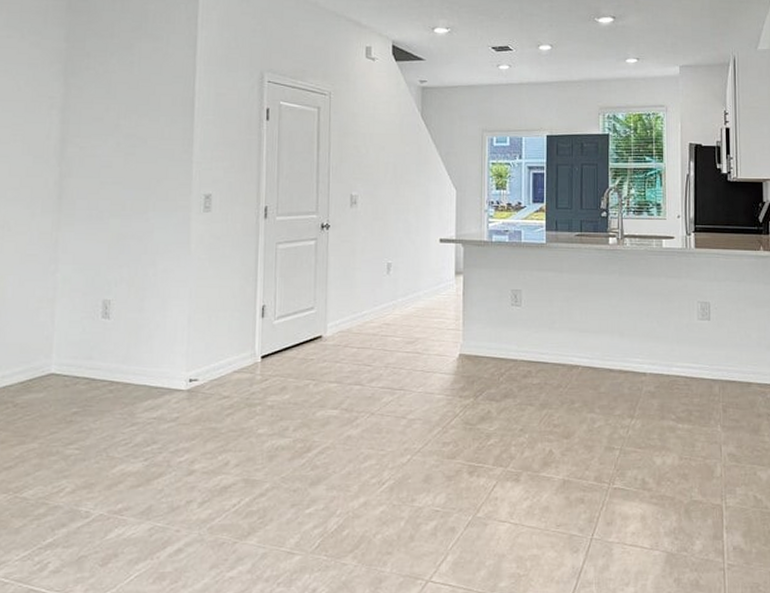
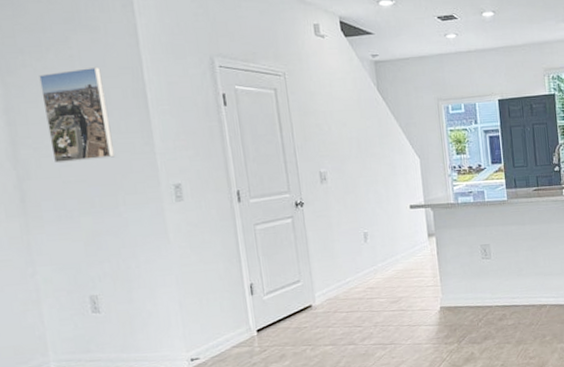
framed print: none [96,73,156,164] -> present [39,66,115,164]

